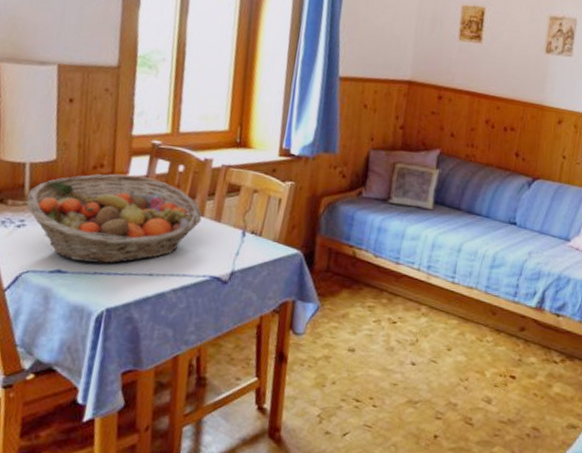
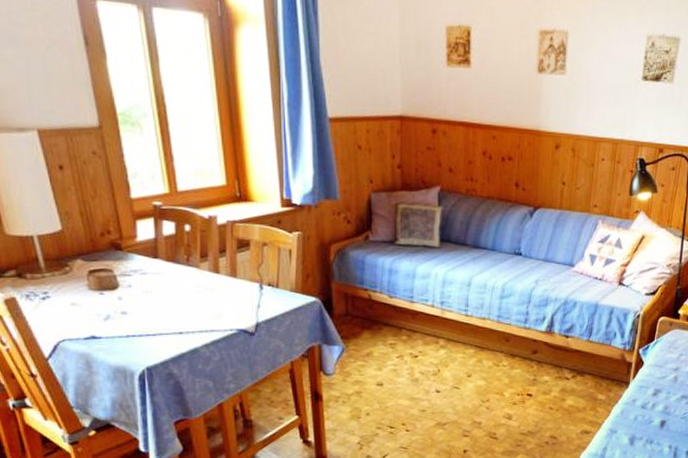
fruit basket: present [27,174,202,264] -> none [43,238,218,327]

